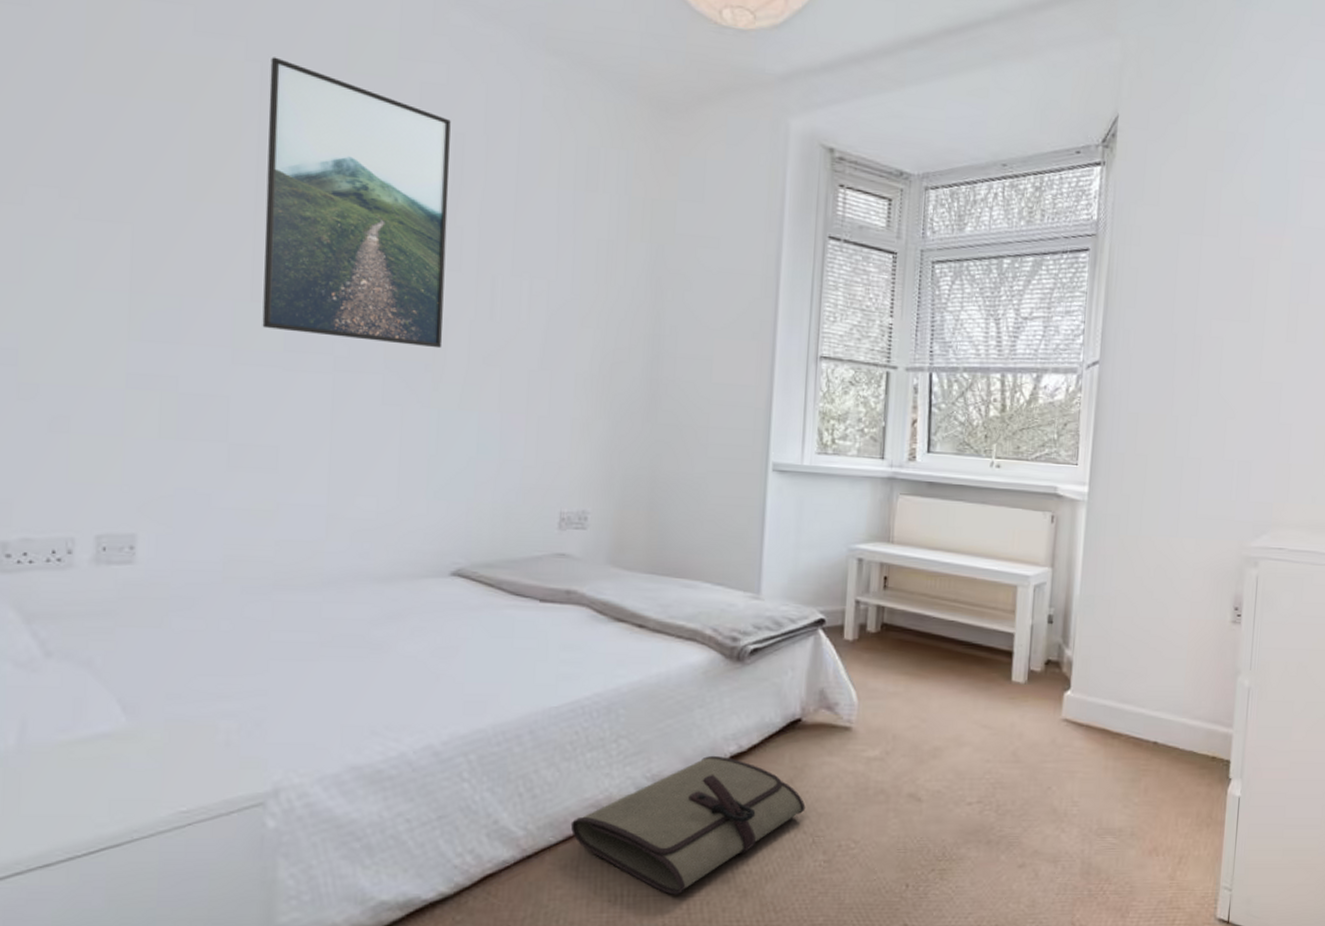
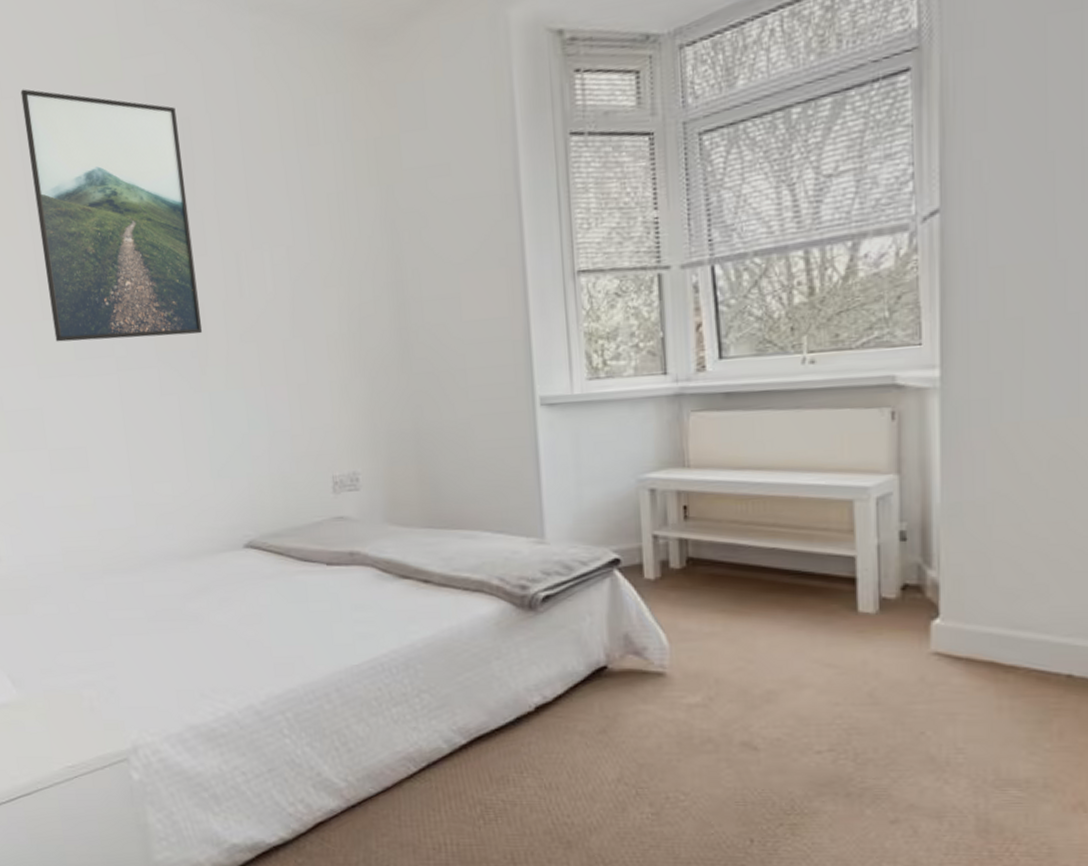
tool roll: present [570,755,806,895] -> none [387,706,624,845]

